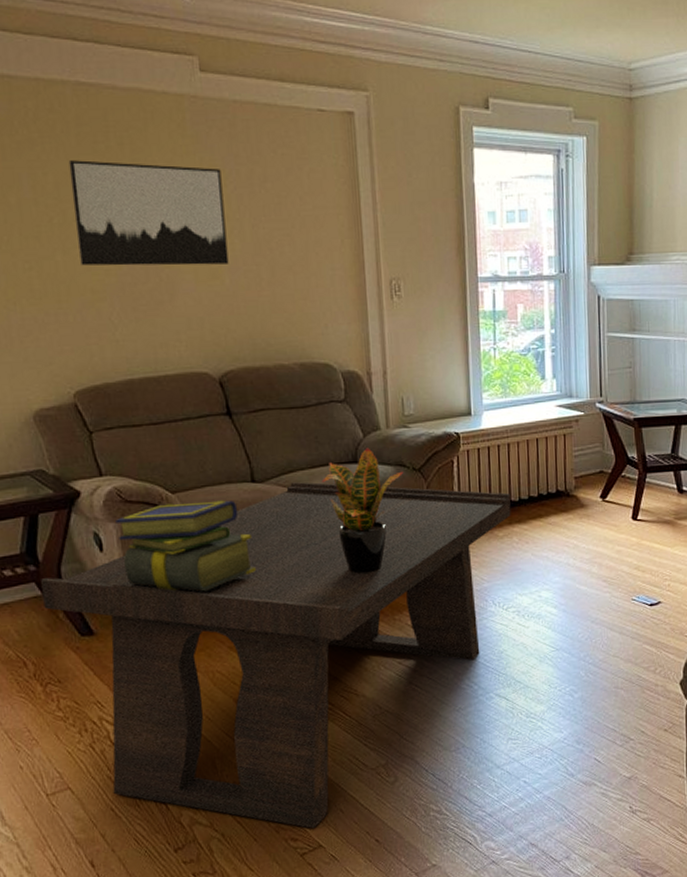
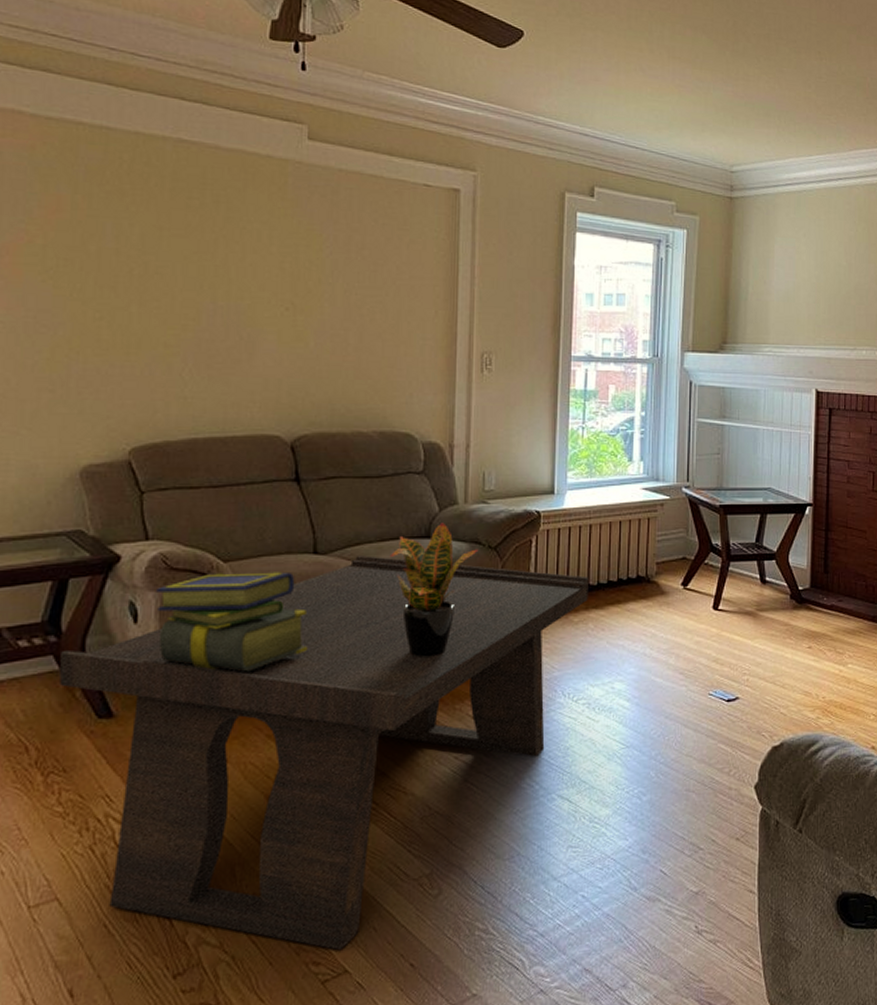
wall art: present [68,160,229,266] -> none [156,214,318,327]

